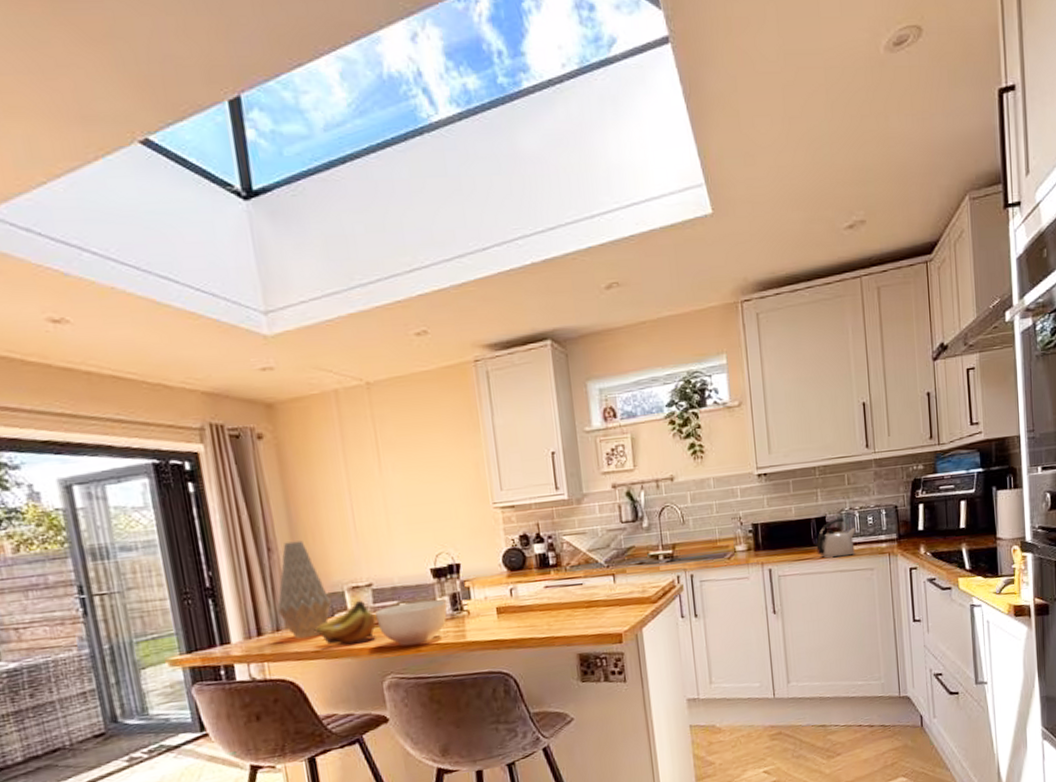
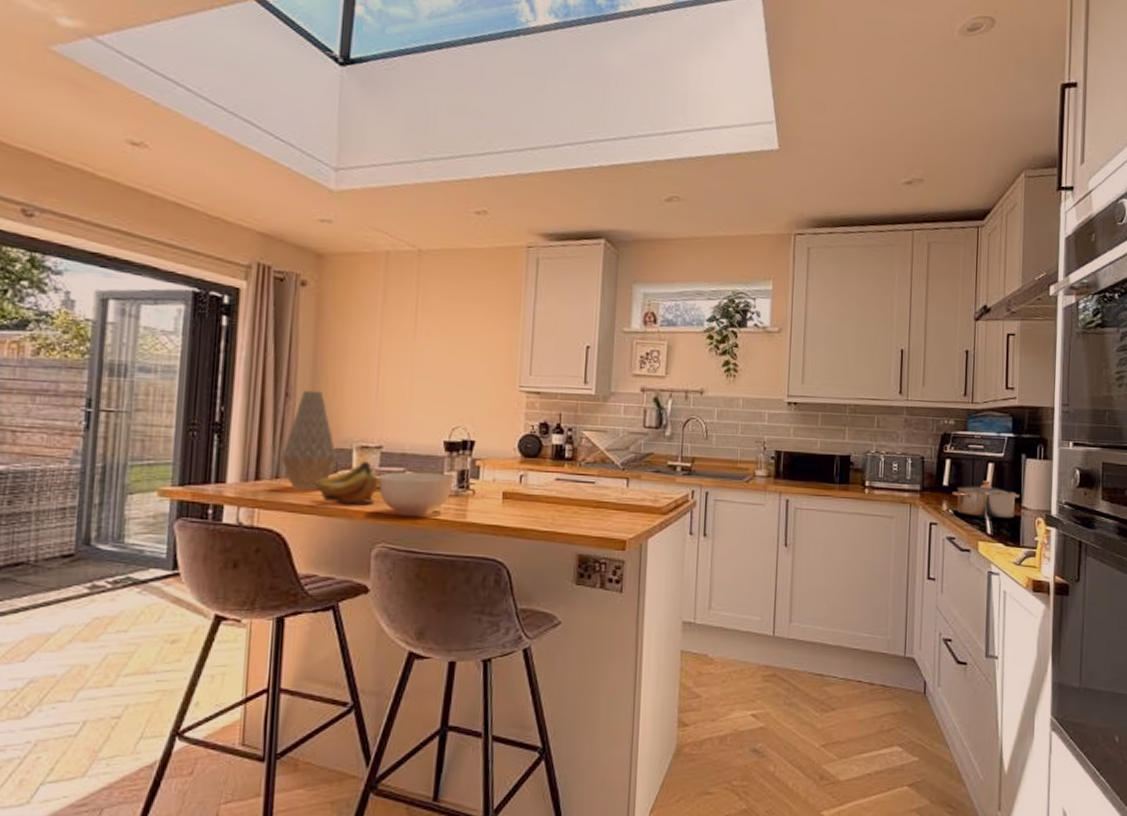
kettle: present [816,517,857,559] -> none [837,459,881,500]
cooking pot: none [928,518,994,557] -> present [952,480,1020,521]

